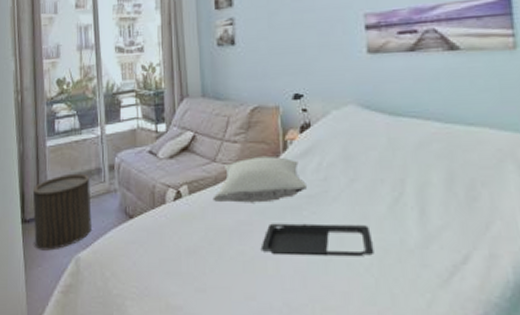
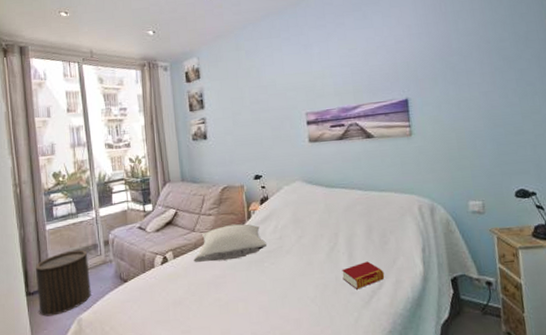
serving tray: present [260,223,374,257] -> none [232,269,318,297]
book: none [409,222,473,261] -> present [342,261,385,290]

